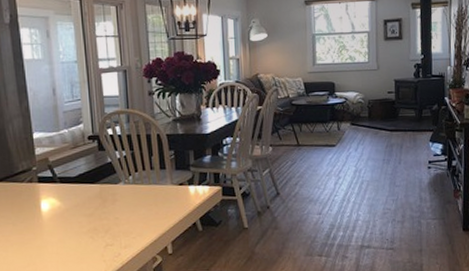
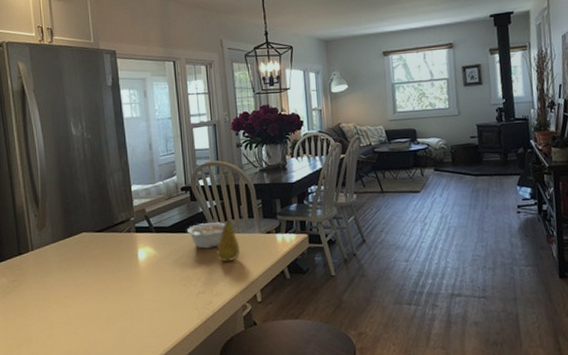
legume: none [95,173,135,201] -> present [187,222,225,249]
fruit: none [126,165,151,215] -> present [216,214,240,263]

